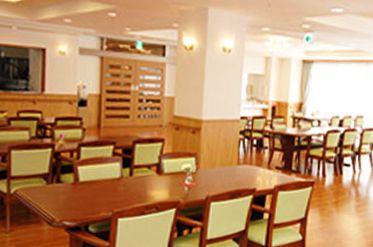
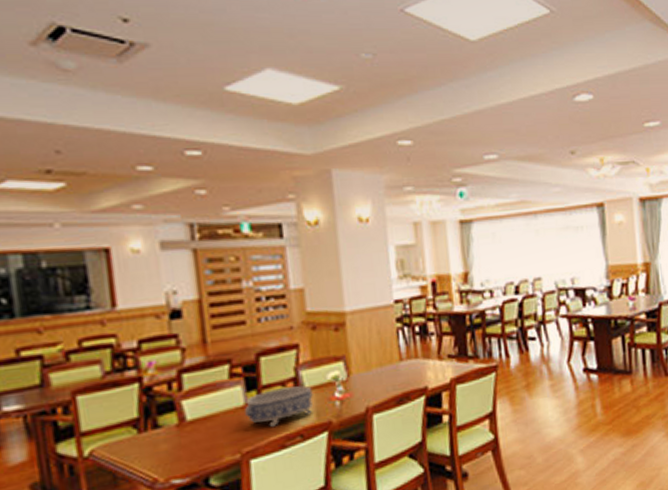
decorative bowl: none [120,169,169,197] -> present [245,385,313,427]

